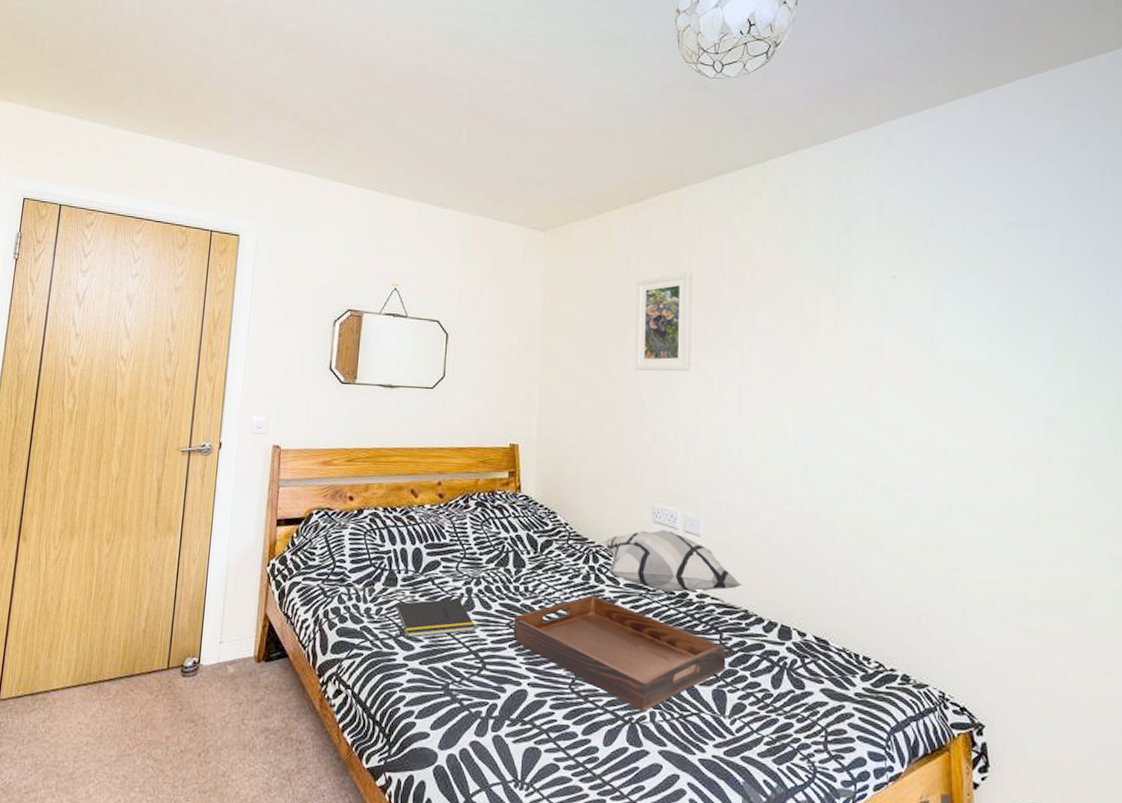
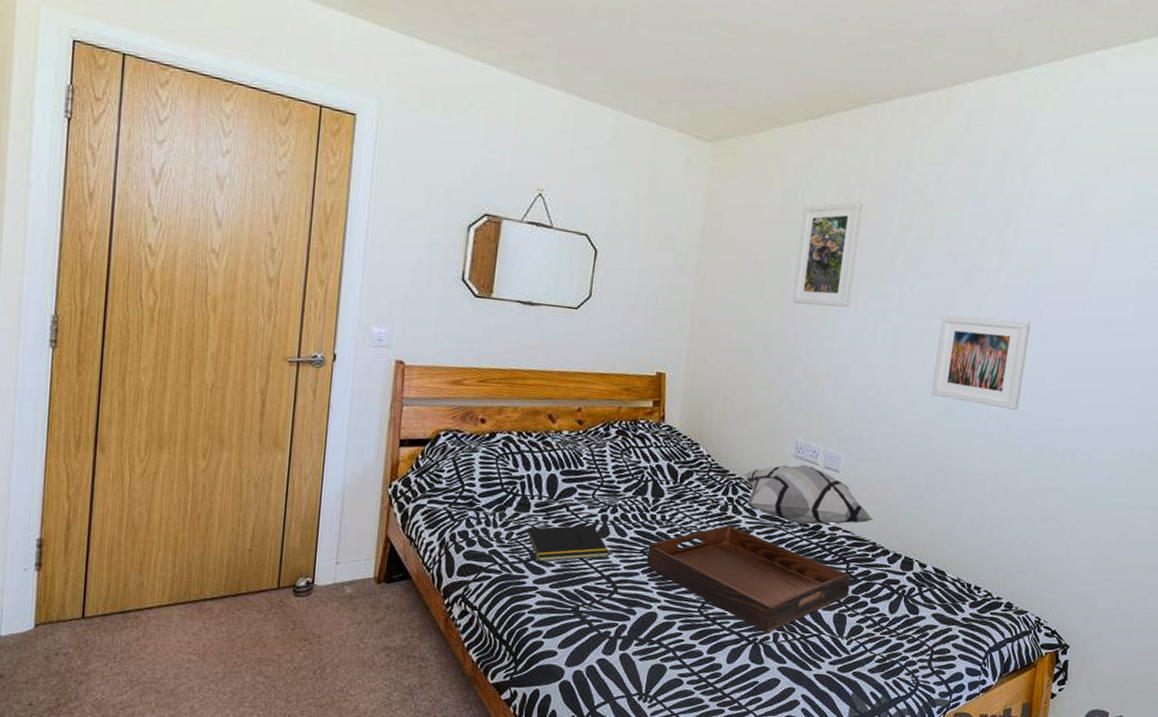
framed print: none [786,372,880,464] -> present [931,314,1031,410]

